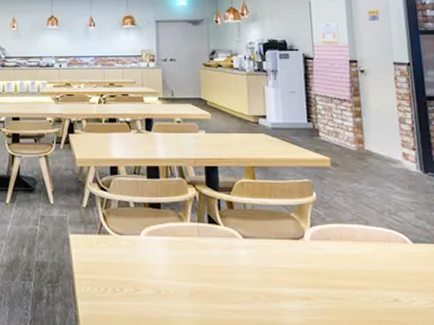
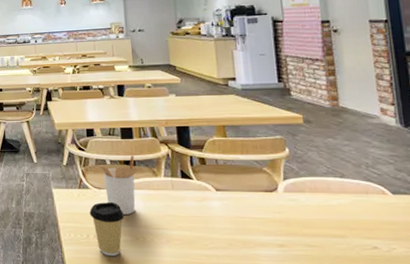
coffee cup: none [109,249,147,313] -> present [89,201,125,257]
utensil holder: none [121,196,164,264] -> present [99,154,139,215]

